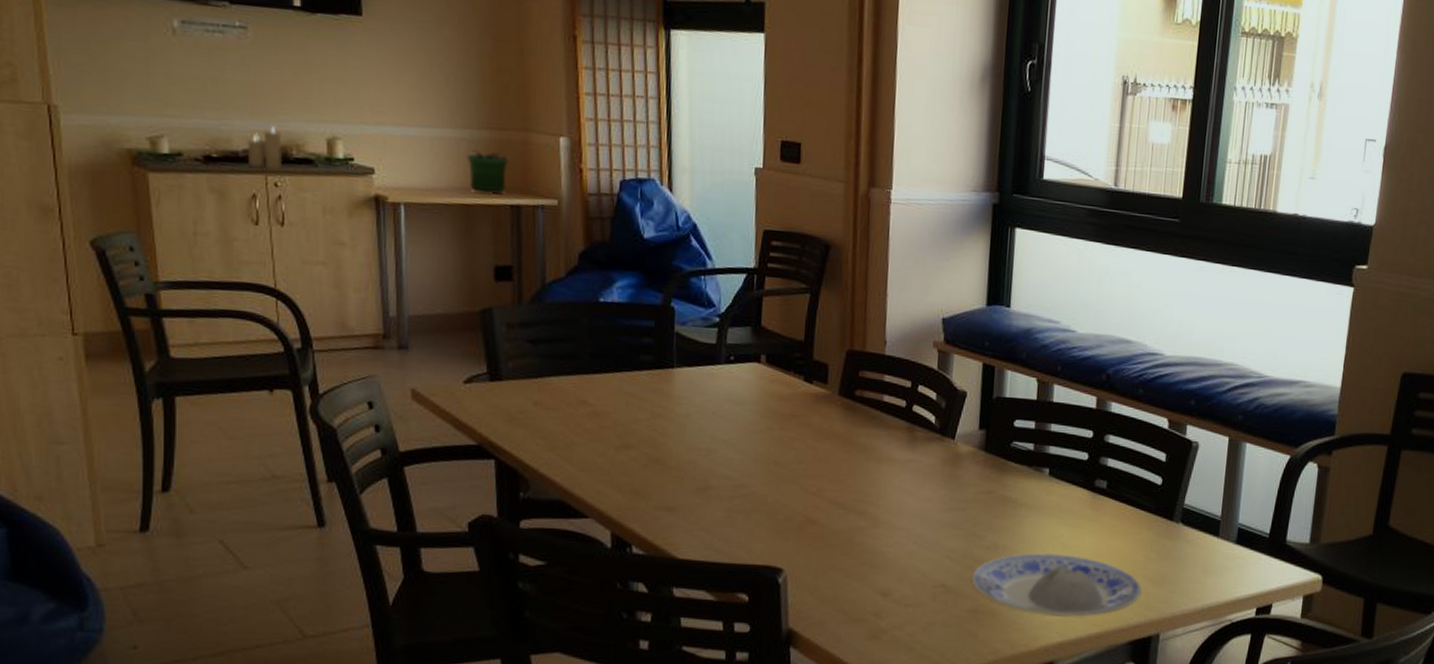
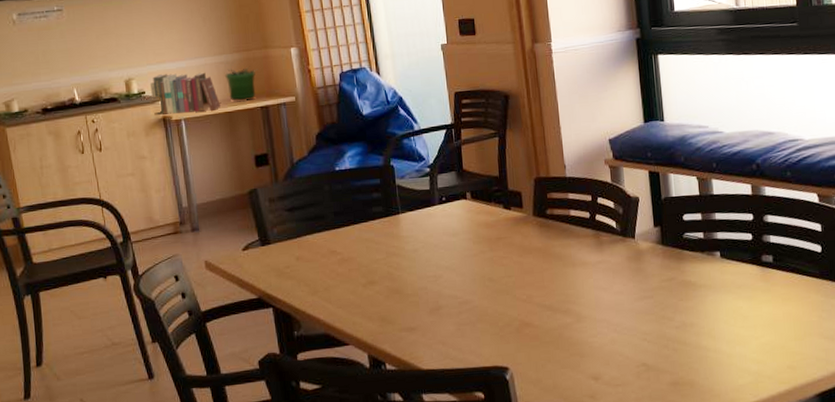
candle: present [247,126,282,171] -> none [70,78,96,112]
books: none [361,139,456,200] -> present [149,72,220,115]
plate: present [971,552,1143,617] -> none [668,324,821,380]

